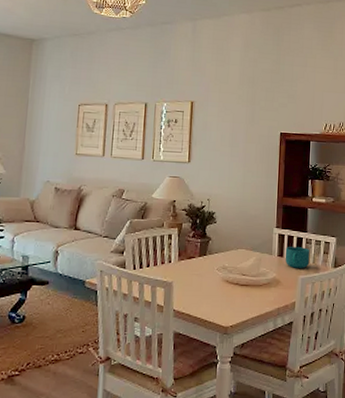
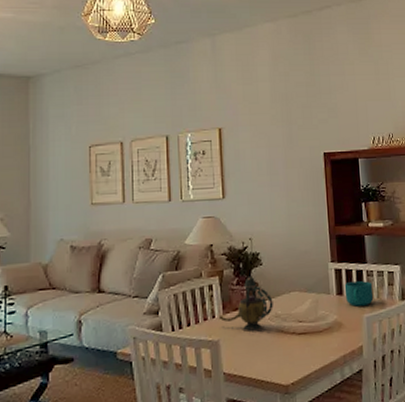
teapot: none [174,231,222,279] -> present [218,275,273,333]

